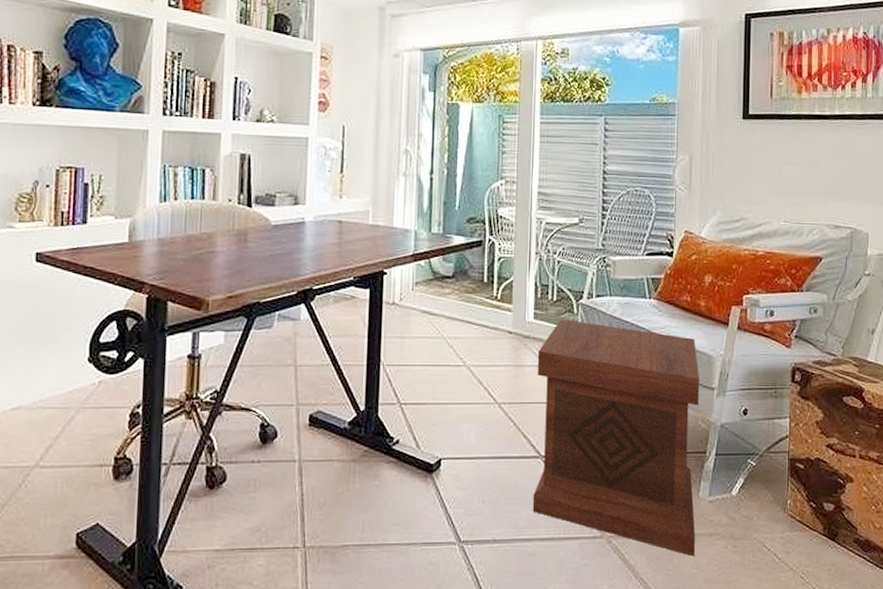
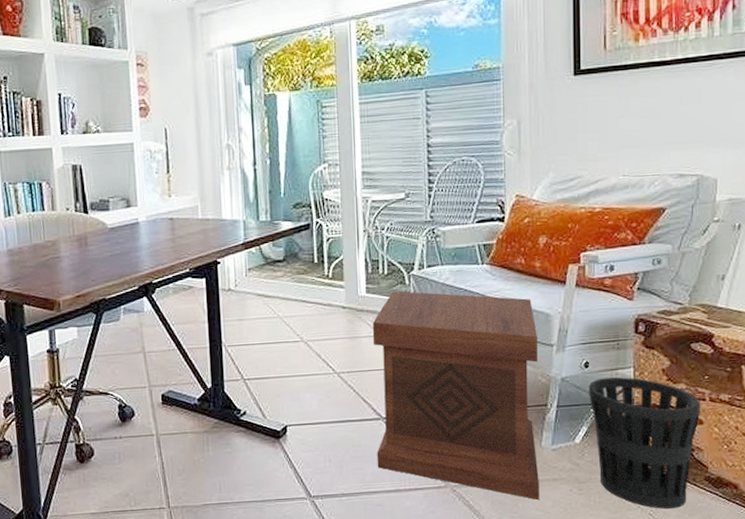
wastebasket: none [746,426,851,572] -> present [588,376,700,509]

